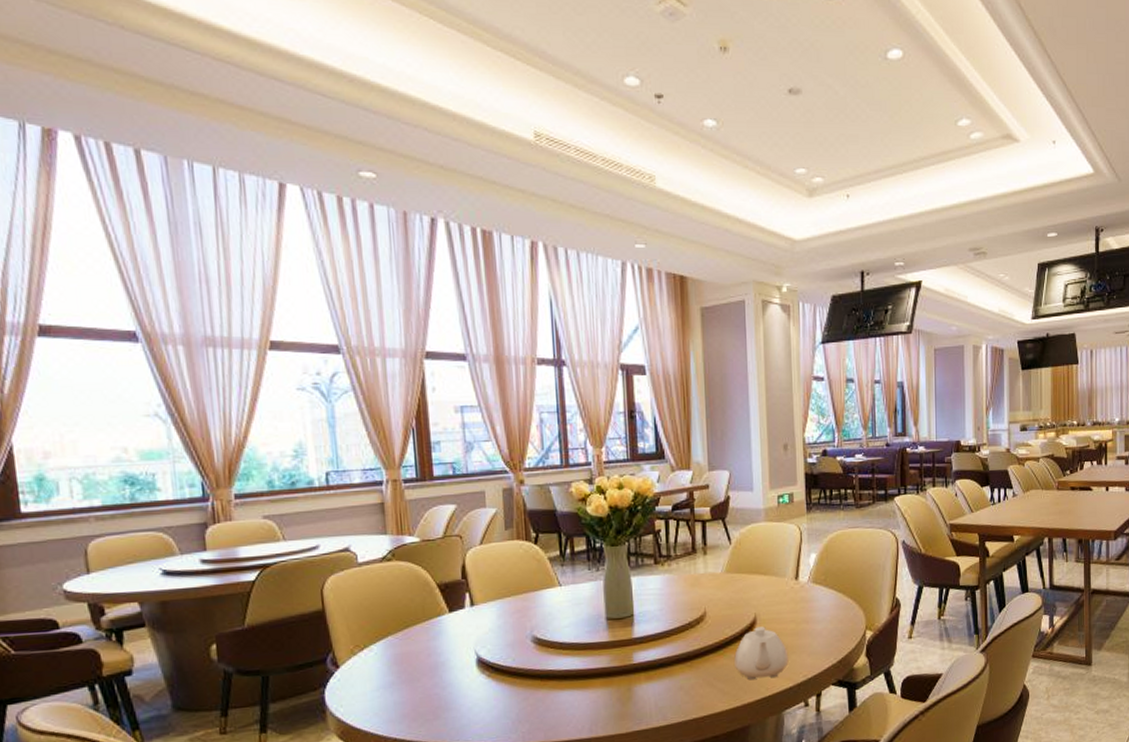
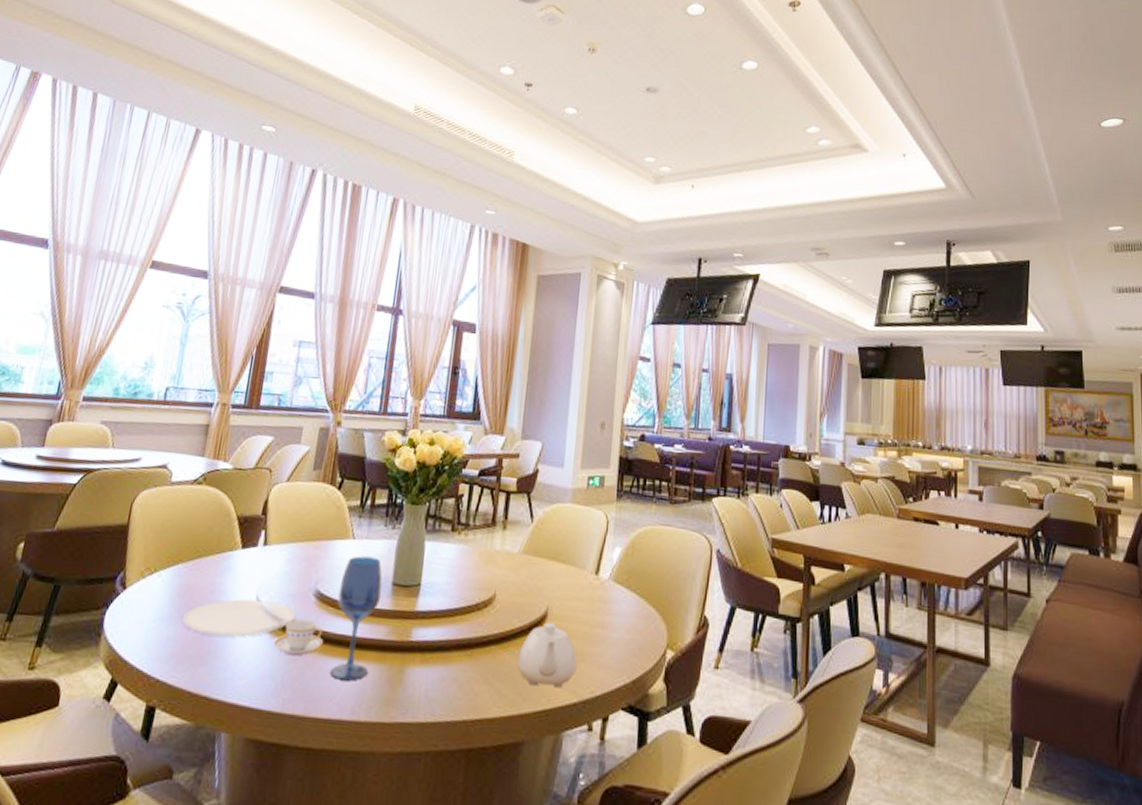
plate: none [405,653,518,693] -> present [182,599,296,637]
teacup: none [502,663,550,696] -> present [273,619,323,656]
wineglass: none [555,599,598,707] -> present [330,556,383,681]

